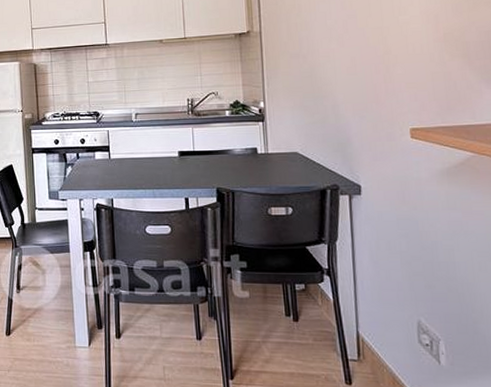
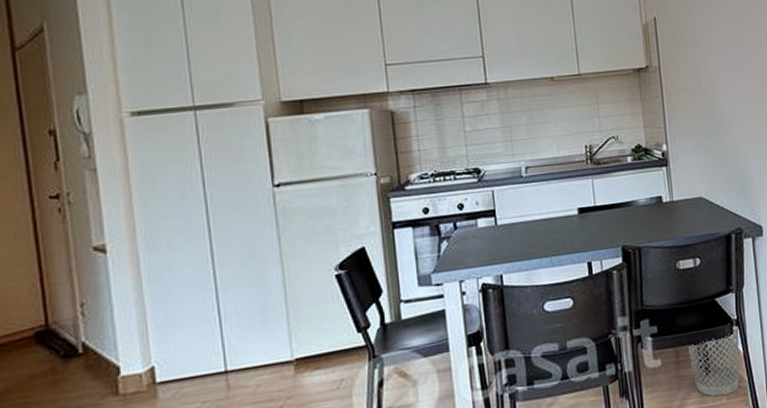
wastebasket: none [276,260,330,336] -> present [688,311,740,397]

